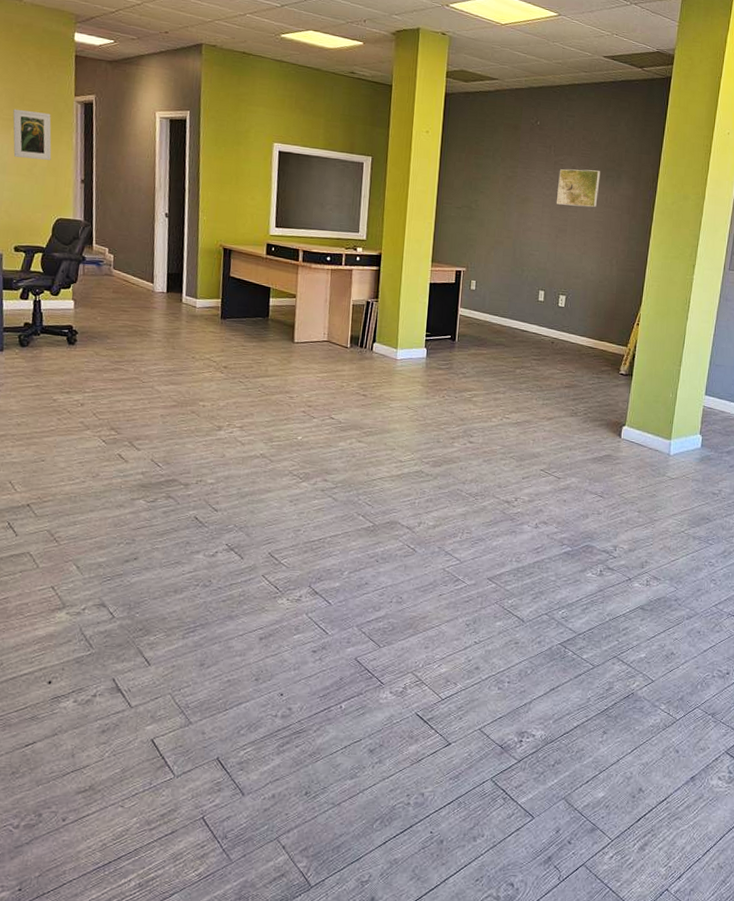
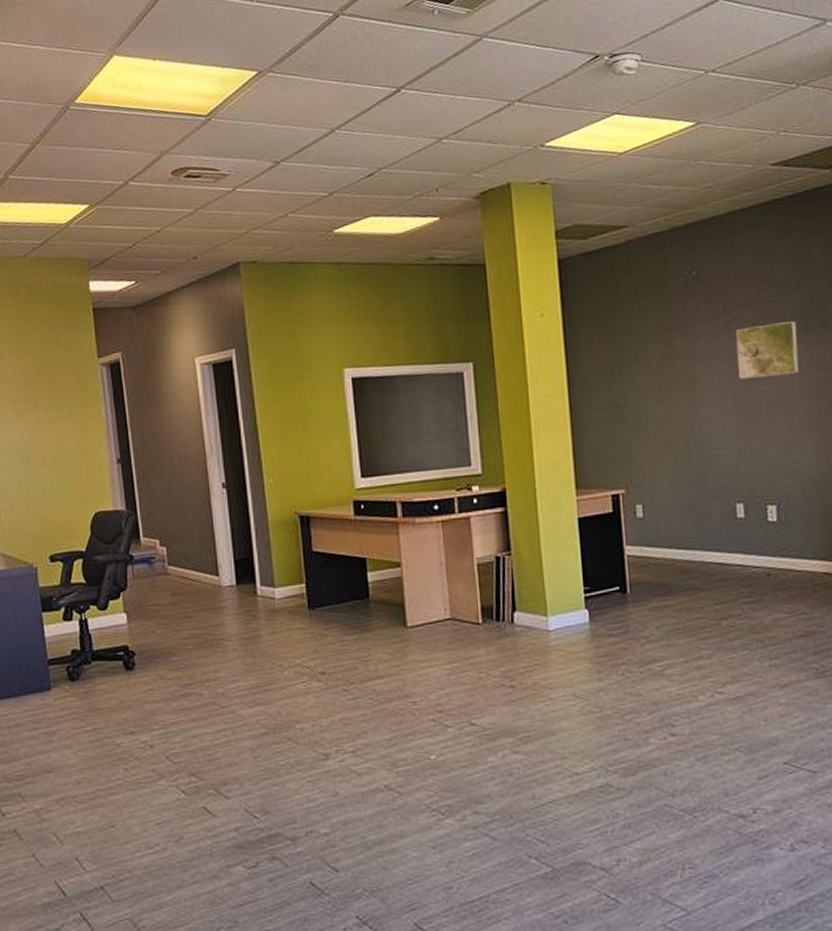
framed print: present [13,108,52,160] -> none [30,385,80,445]

